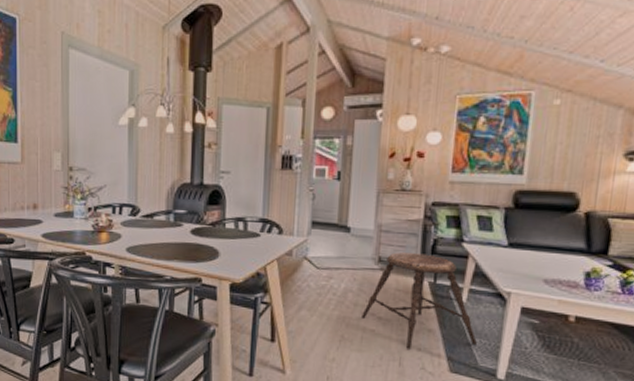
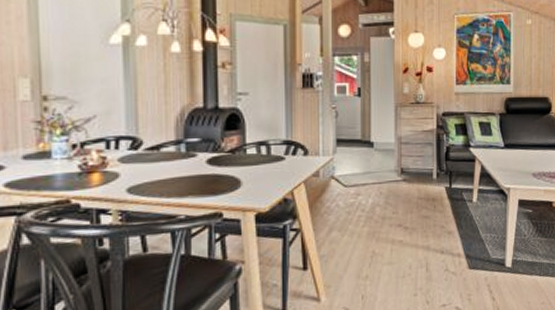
stool: present [361,252,477,349] -> none [390,161,488,254]

